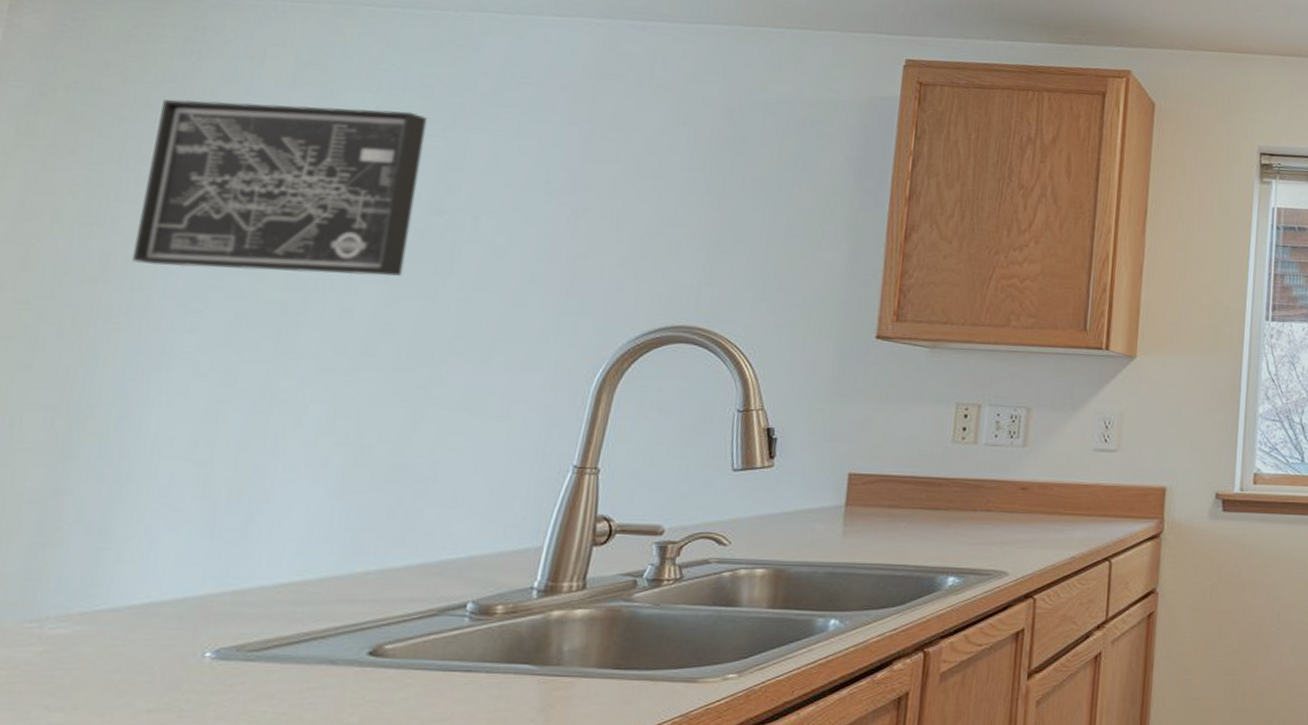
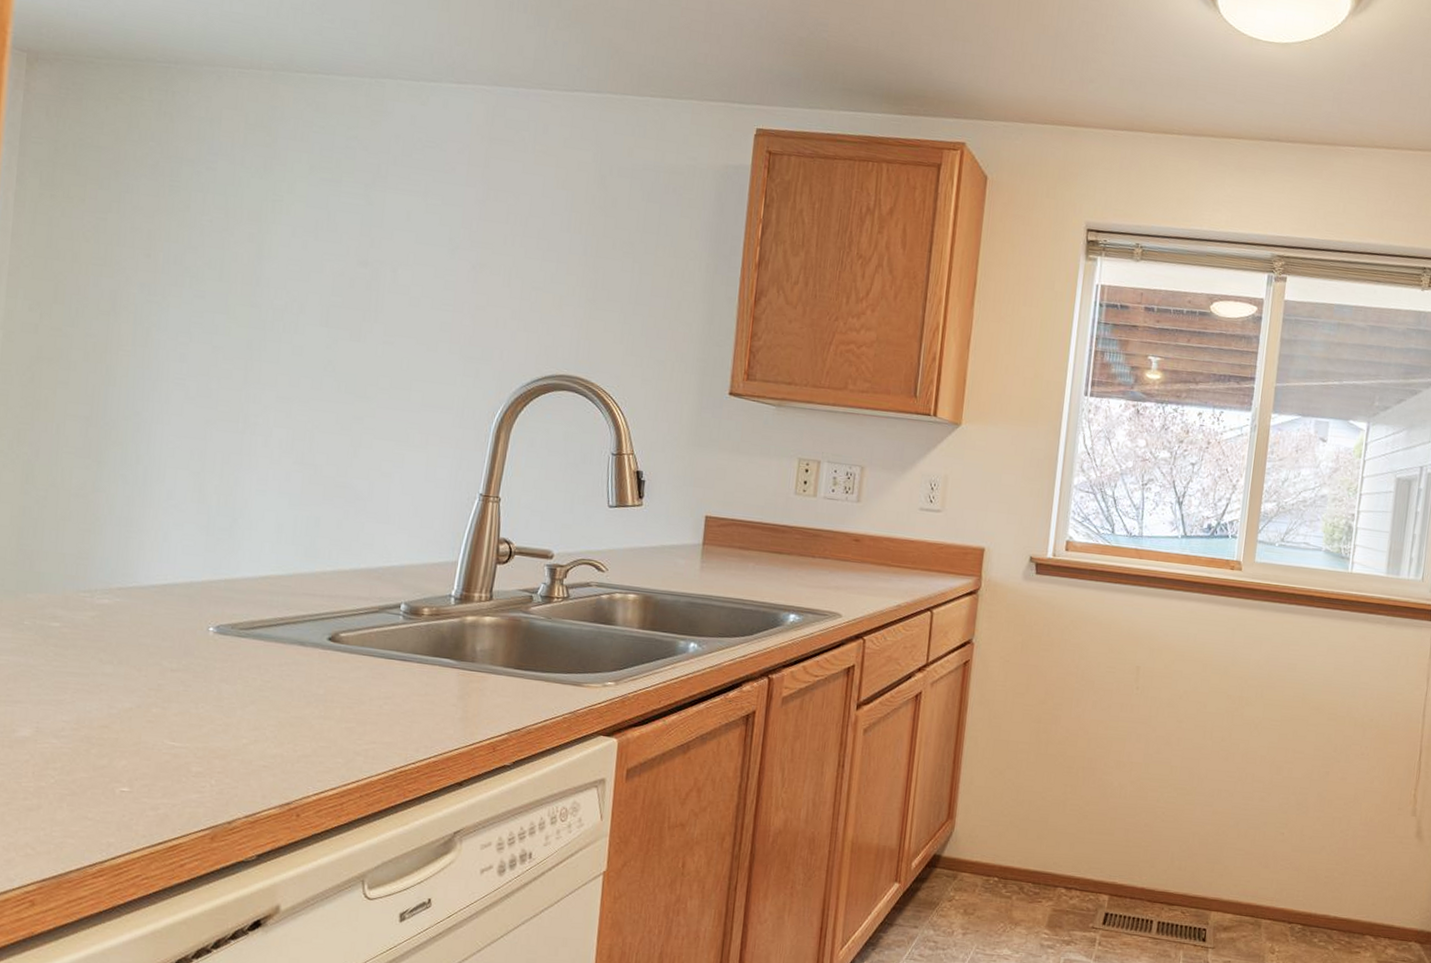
wall art: present [131,99,428,276] -> none [133,156,352,320]

